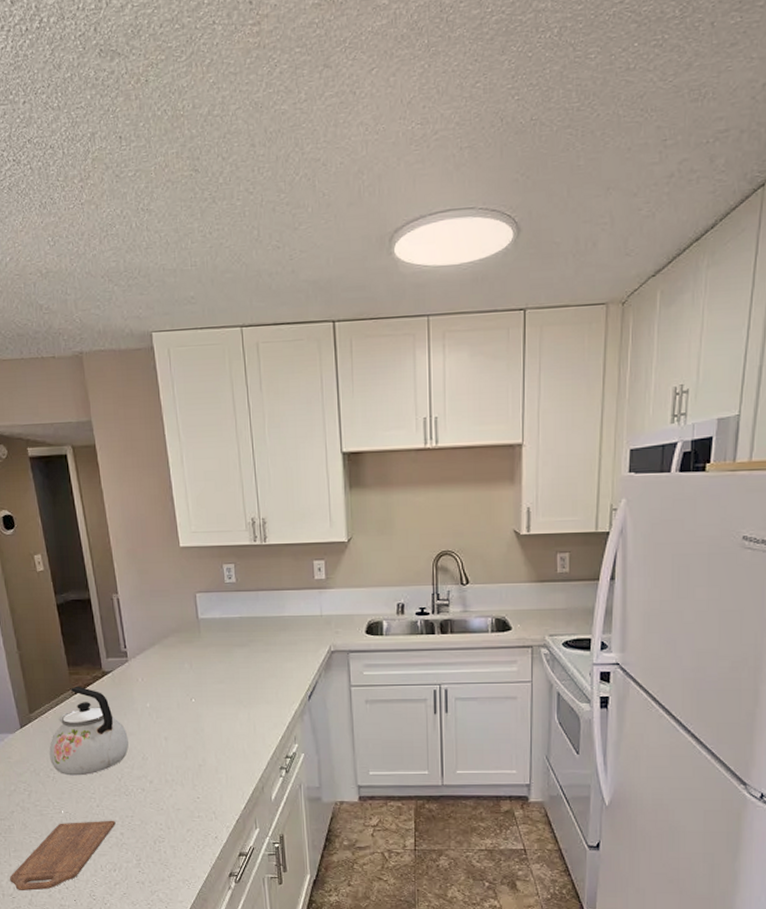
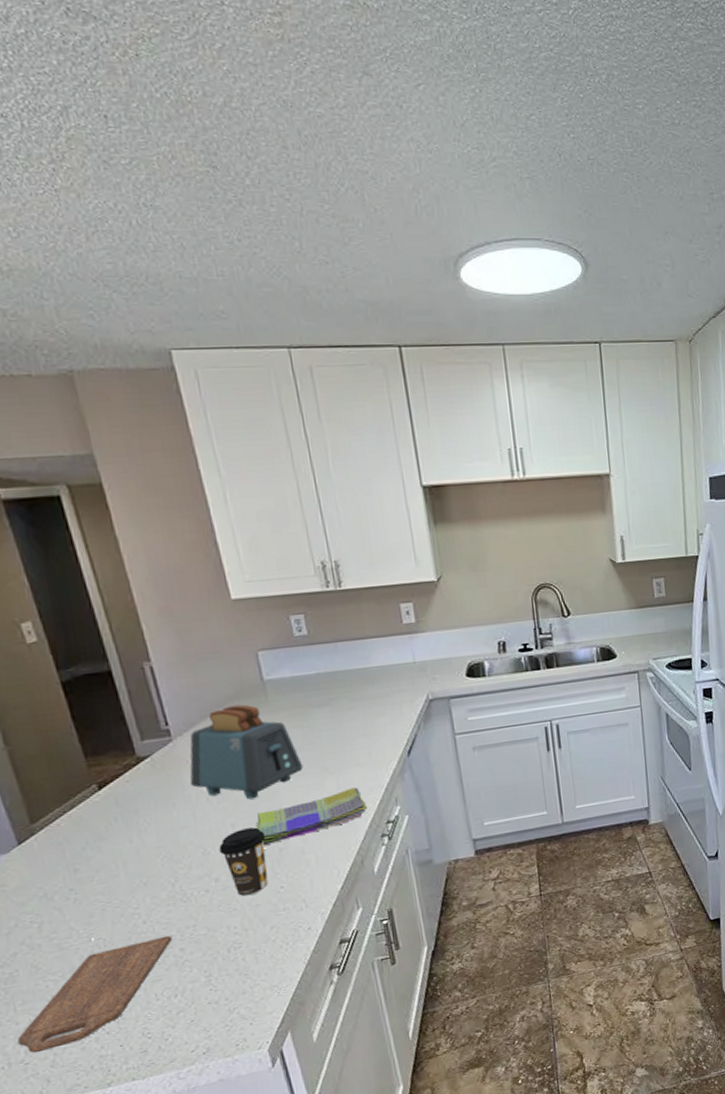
kettle: present [49,686,129,776] -> none [65,779,182,893]
toaster: none [138,637,223,719] -> present [189,704,303,800]
coffee cup: none [154,743,190,800] -> present [219,827,268,897]
dish towel: none [183,722,270,761] -> present [256,787,367,846]

